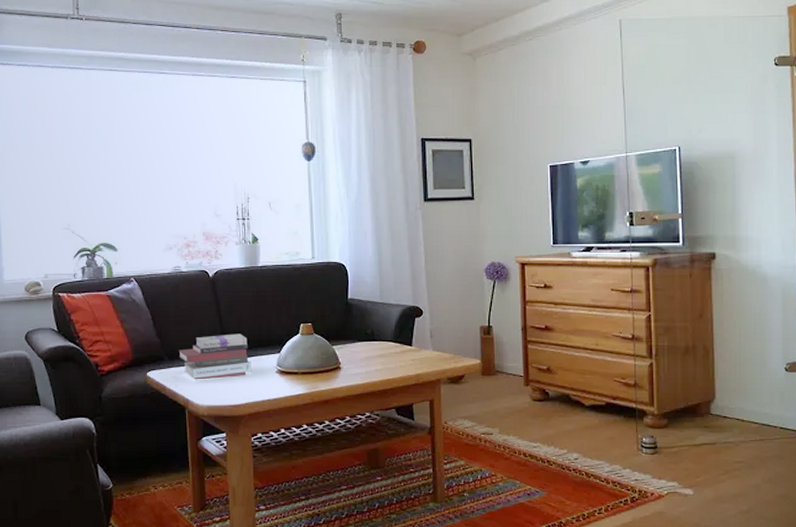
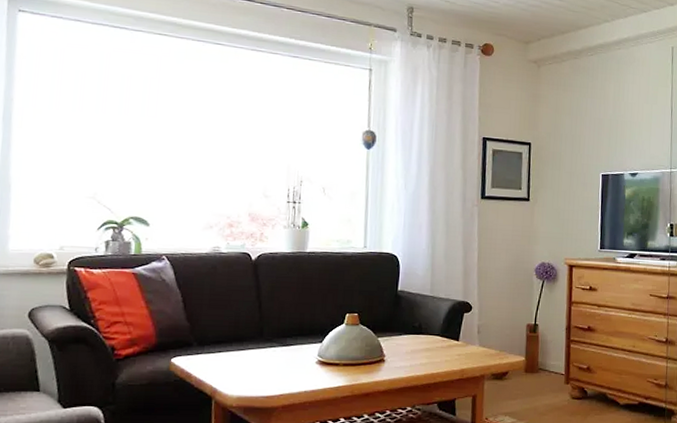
books: present [178,334,251,380] -> none [209,321,290,368]

